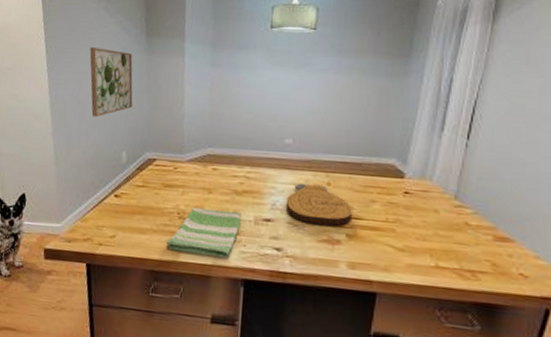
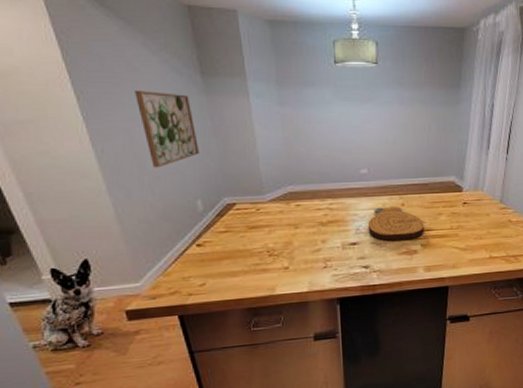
dish towel: present [165,207,242,257] -> none [259,240,330,286]

